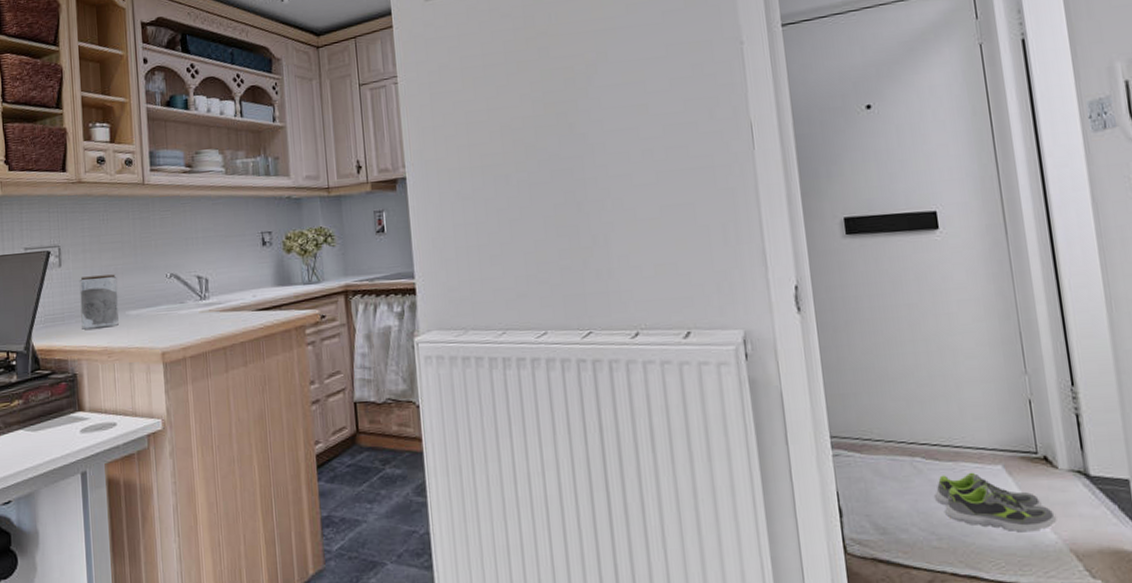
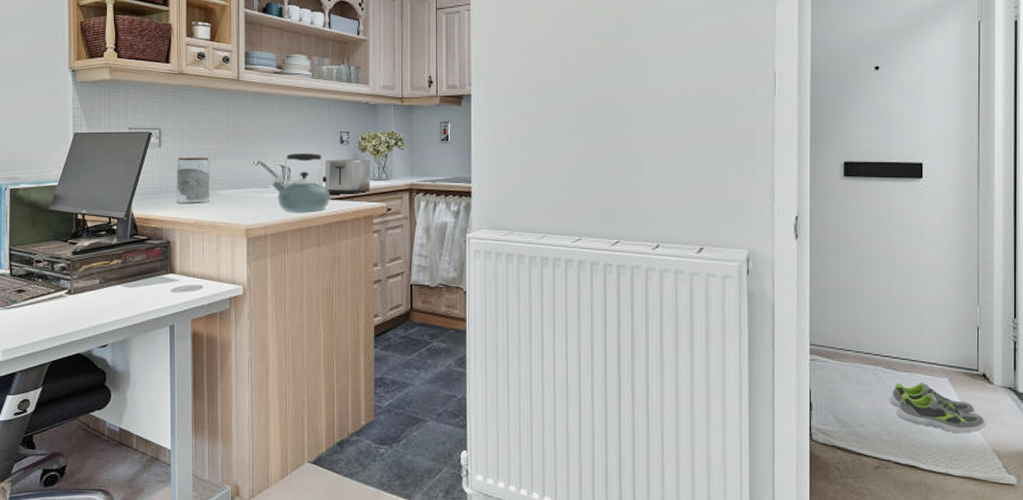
kettle: none [186,259,256,330] -> present [270,153,330,213]
toaster: none [244,261,300,305] -> present [322,159,370,195]

